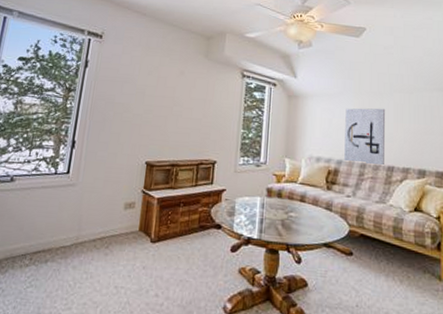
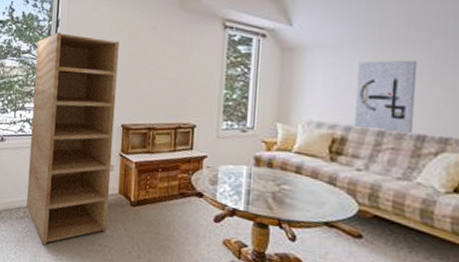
bookshelf: none [33,72,148,295] -> present [26,32,119,246]

